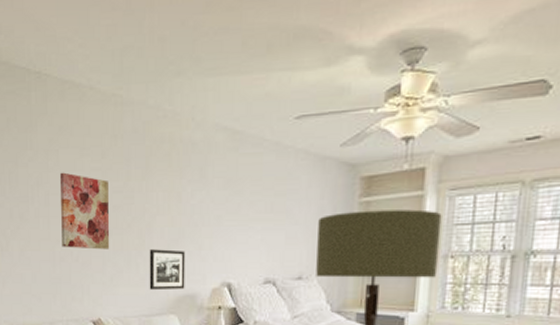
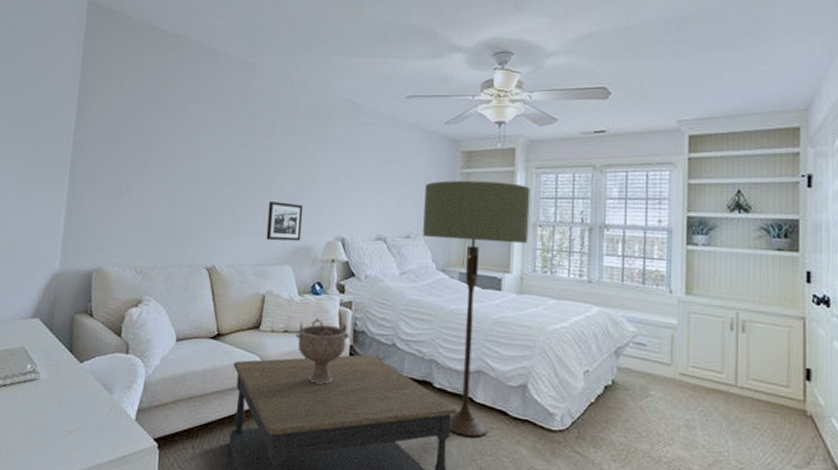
wall art: present [59,172,110,250] -> none [183,124,235,199]

